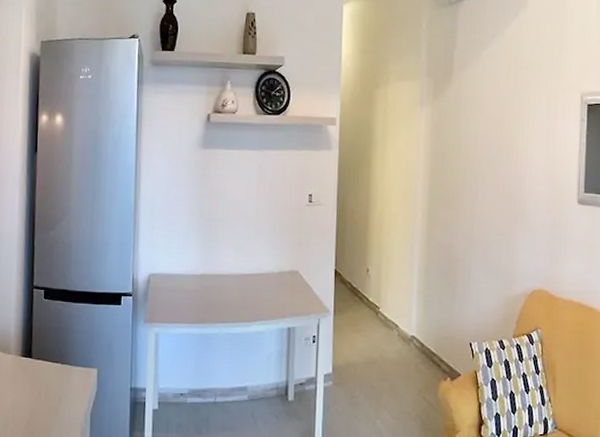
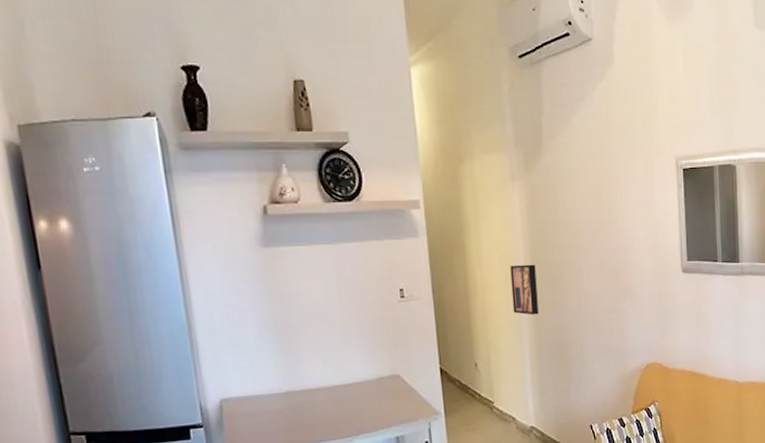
wall art: none [408,182,433,230] -> present [510,264,539,315]

